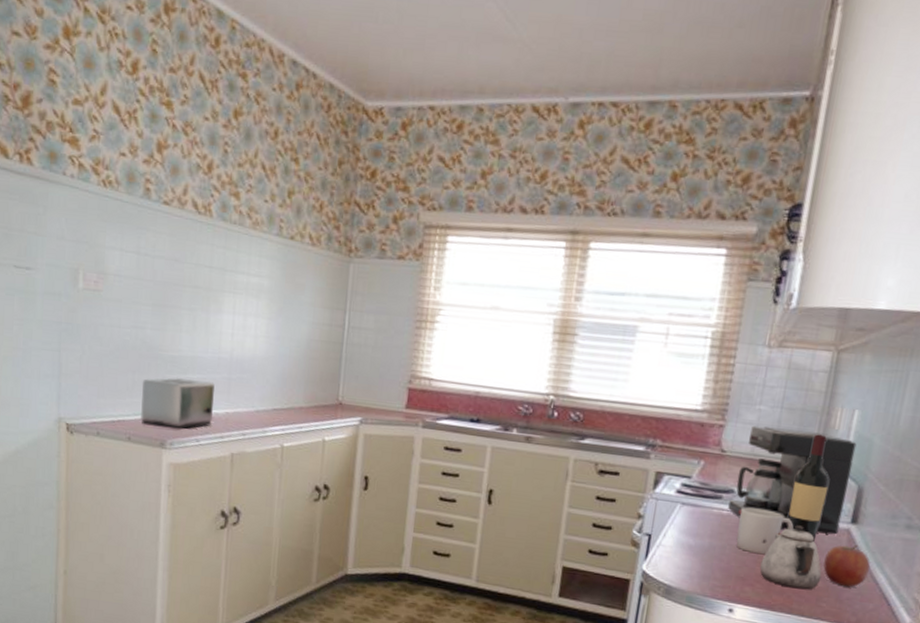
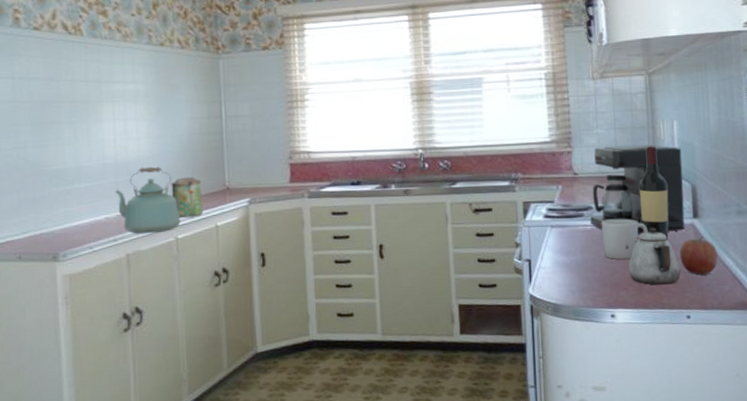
toaster: present [141,377,215,430] -> none [28,187,105,243]
kettle: none [227,367,289,438] -> present [115,166,181,235]
canister: none [282,384,315,428] -> present [171,177,204,219]

